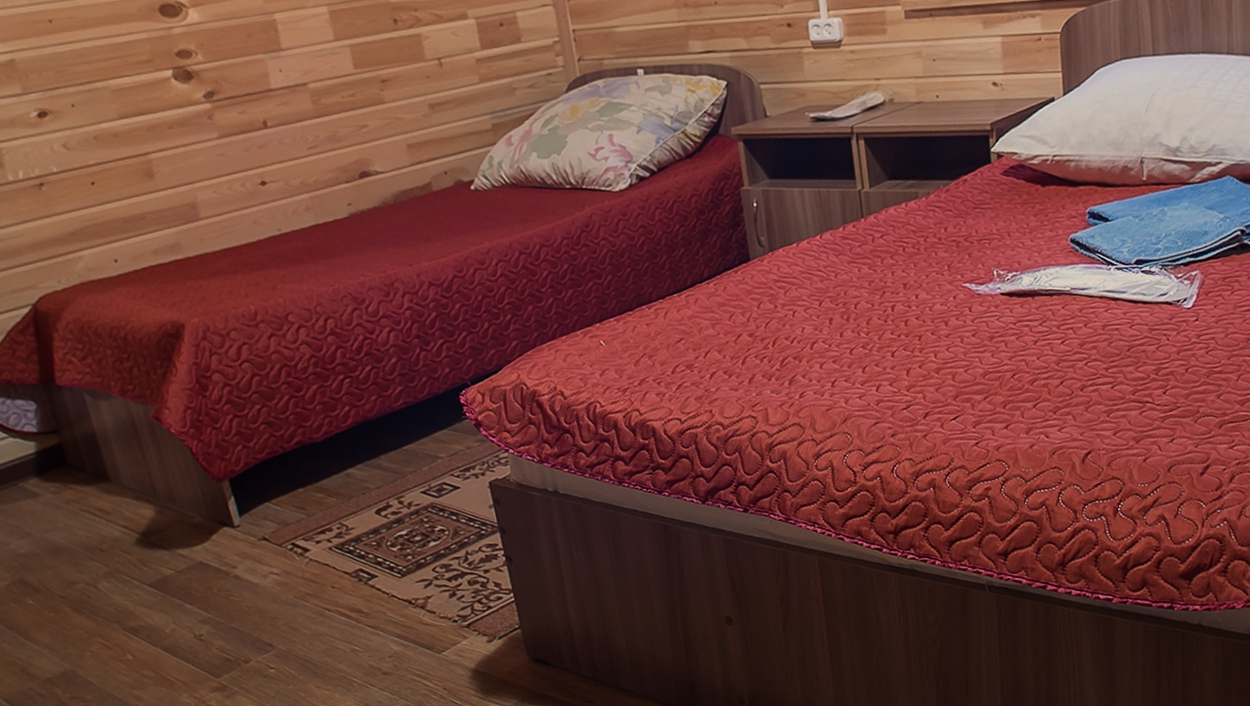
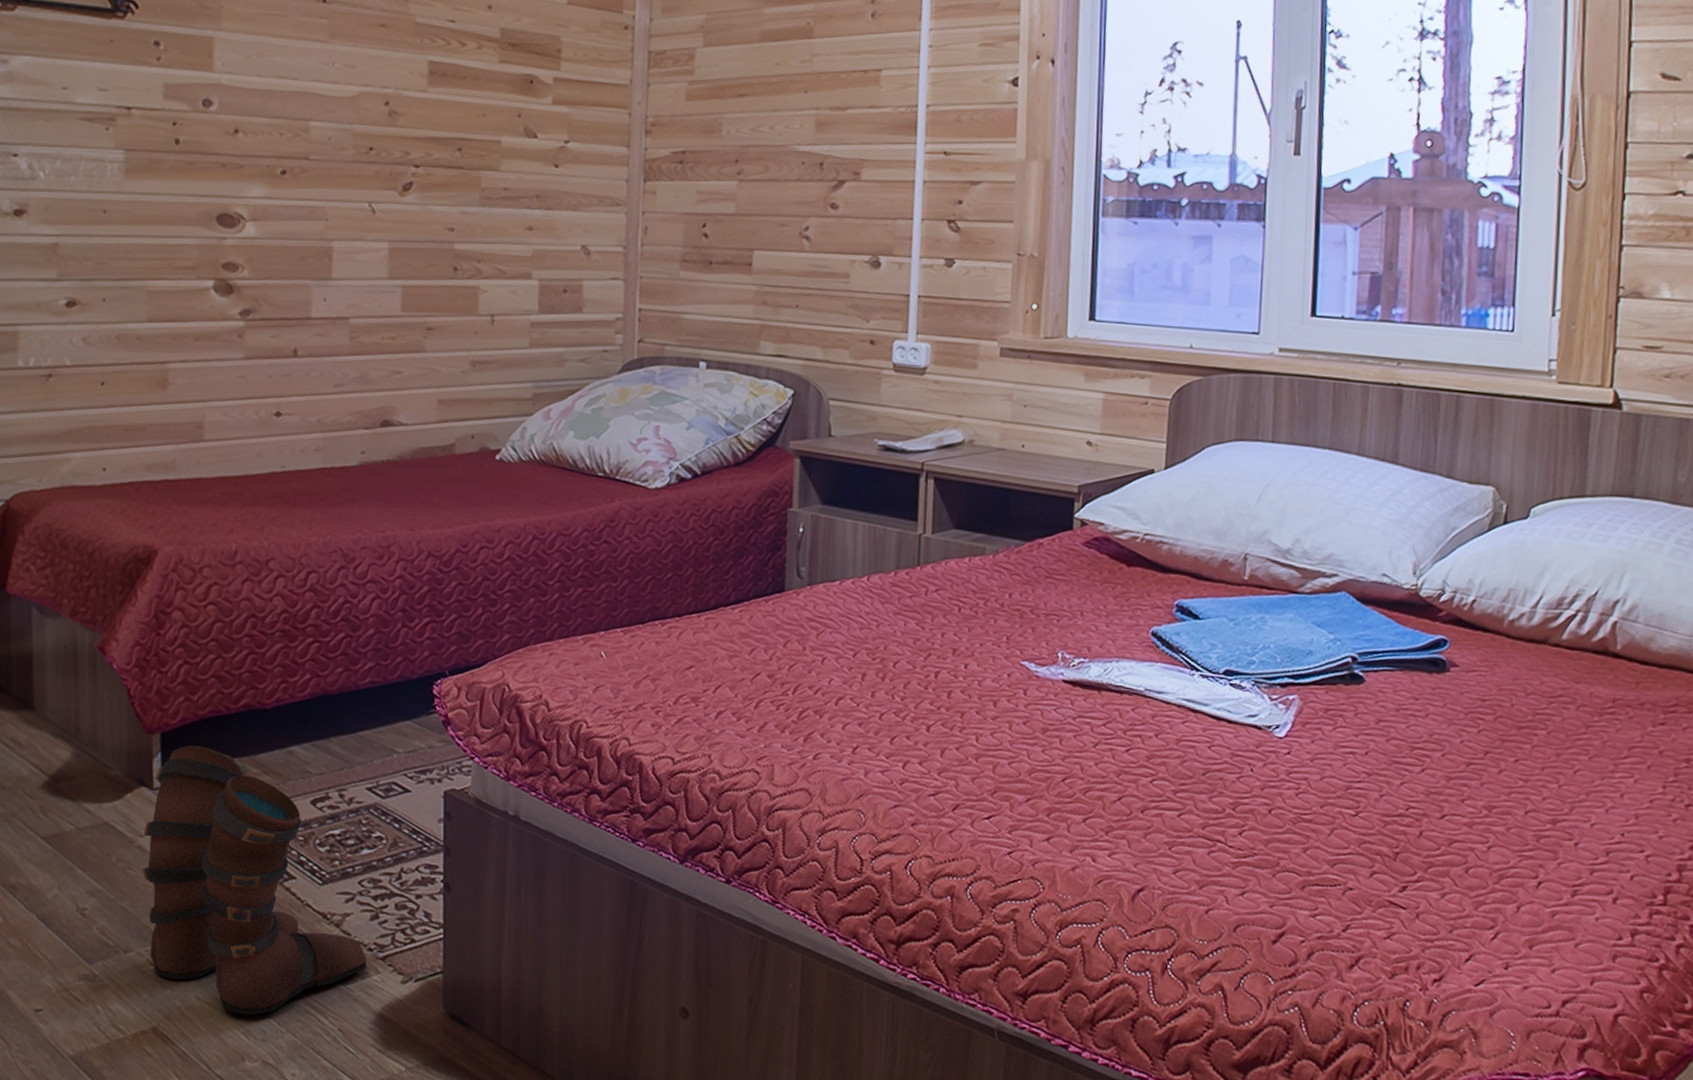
boots: none [233,484,455,693] -> present [142,745,367,1015]

